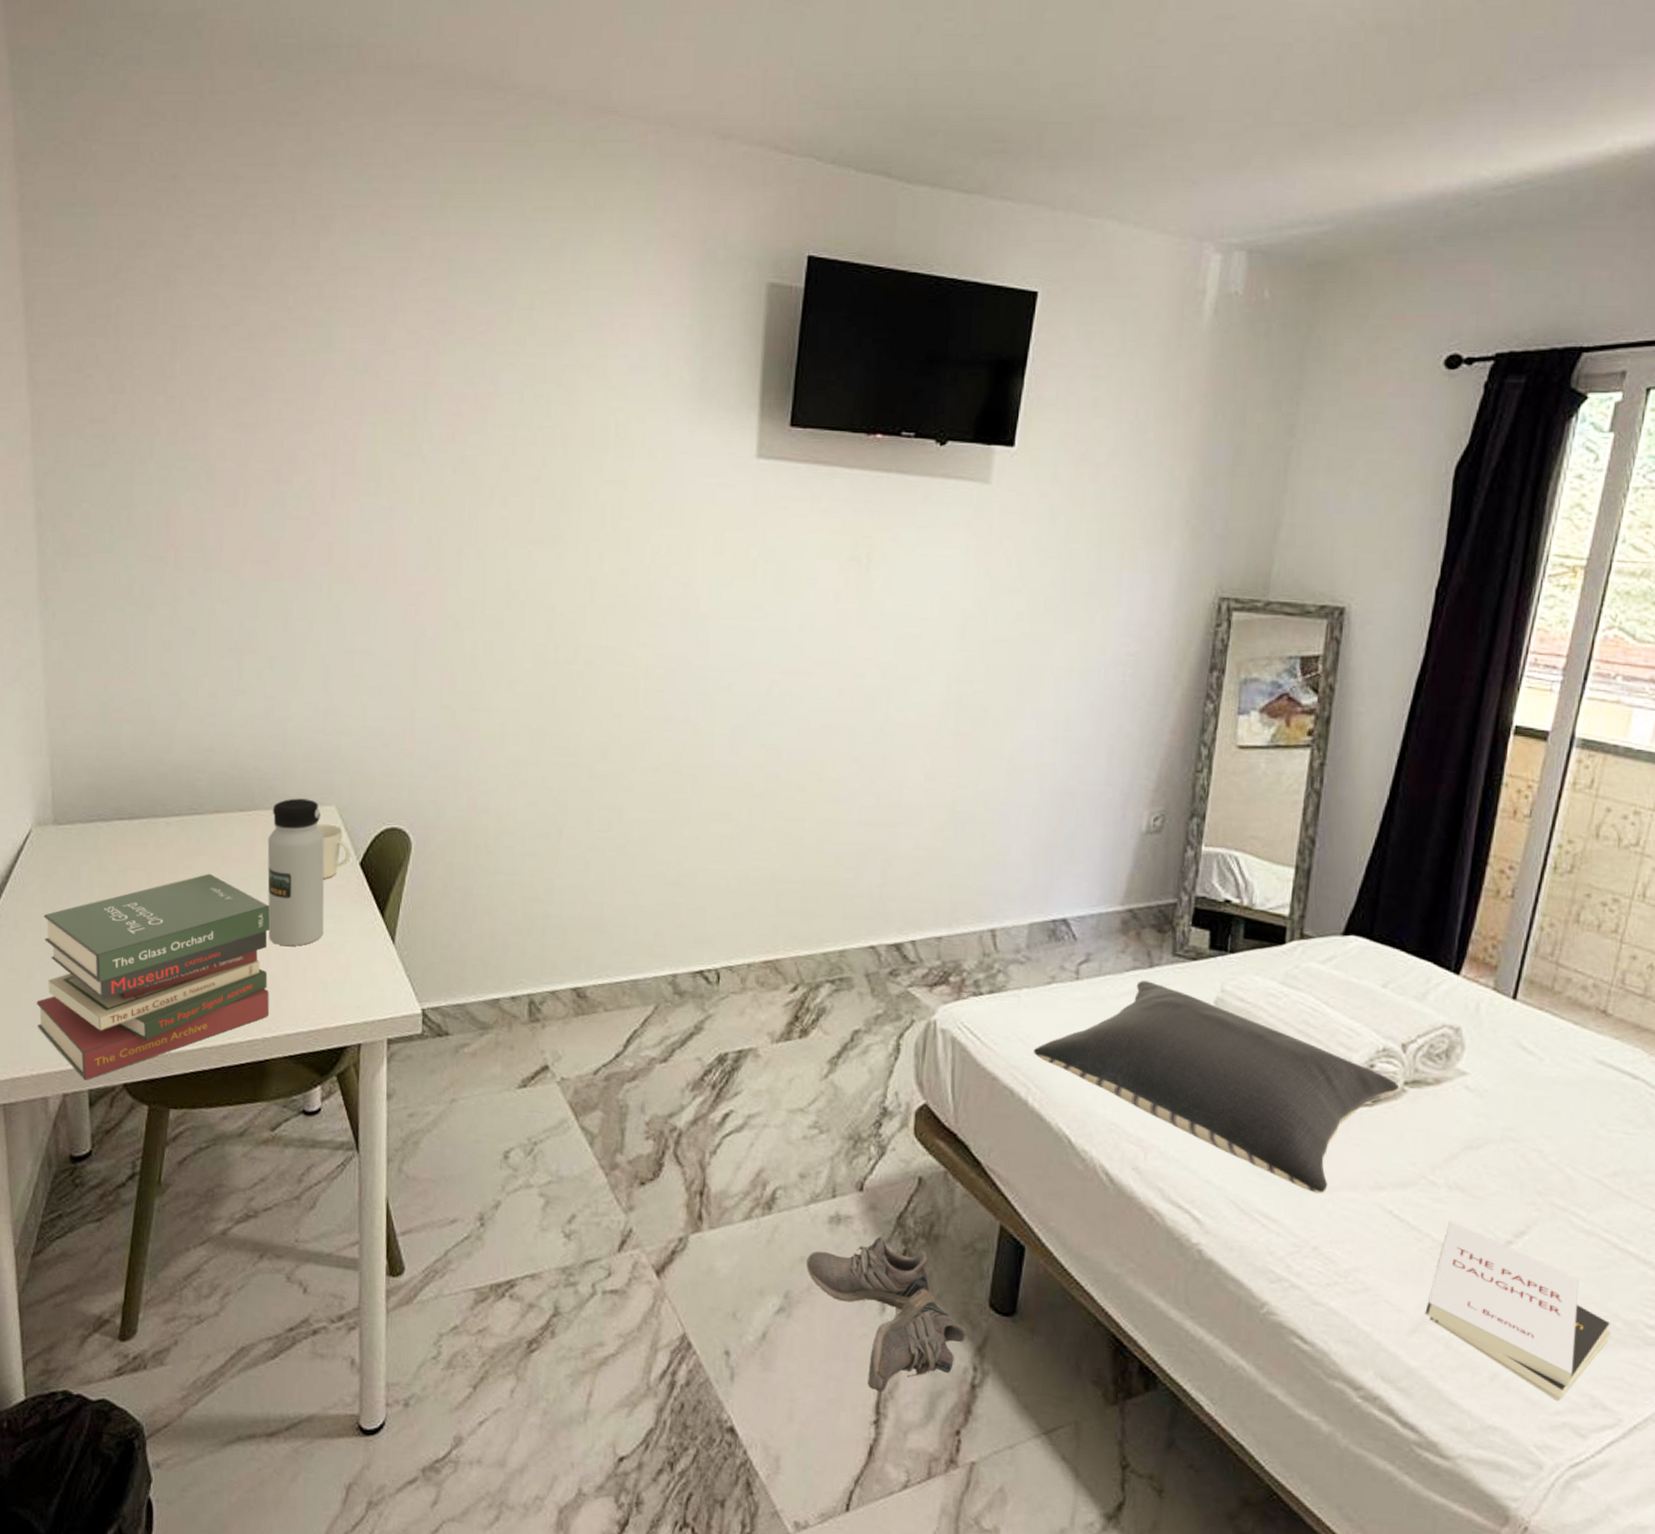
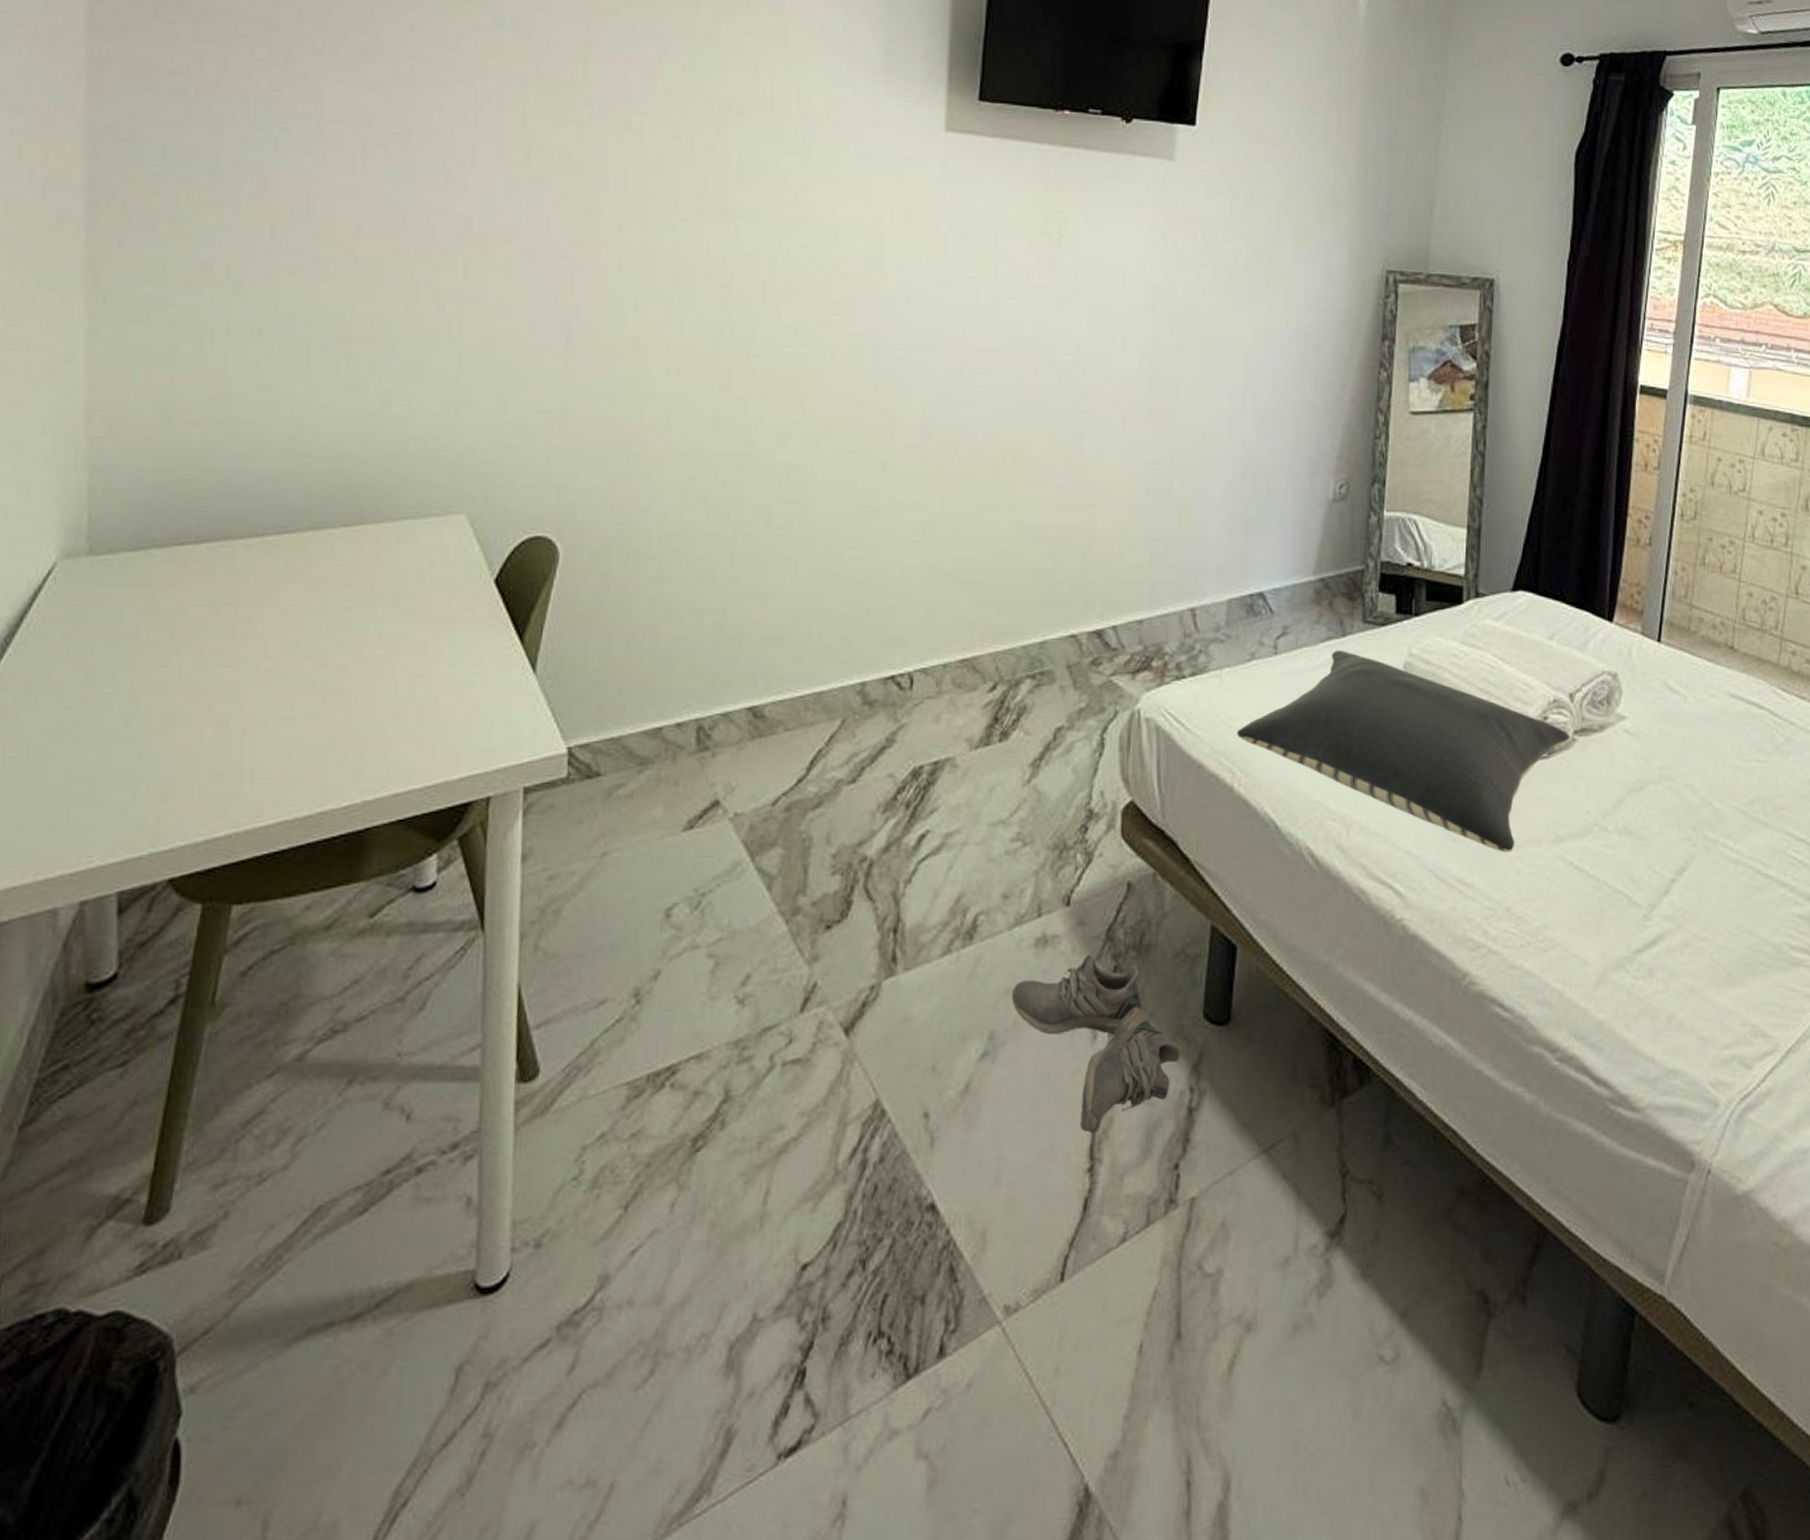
books: present [36,873,270,1080] -> none [48,604,378,880]
water bottle: present [267,798,325,946] -> none [374,508,451,685]
cup: present [316,823,351,879] -> none [441,536,483,601]
books: present [1425,1221,1611,1401] -> none [1607,866,1763,1034]

